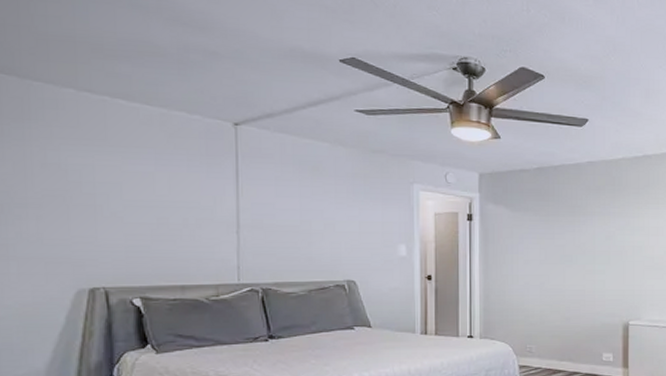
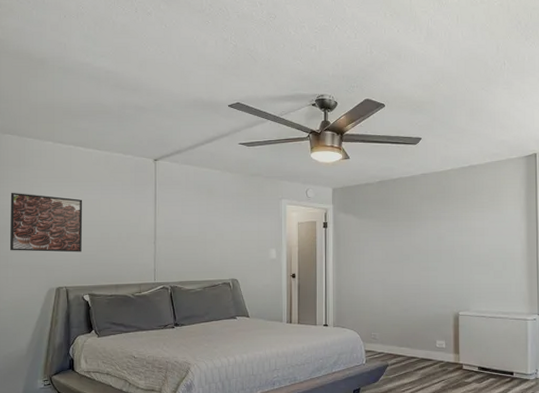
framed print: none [8,155,128,242] -> present [10,192,83,253]

